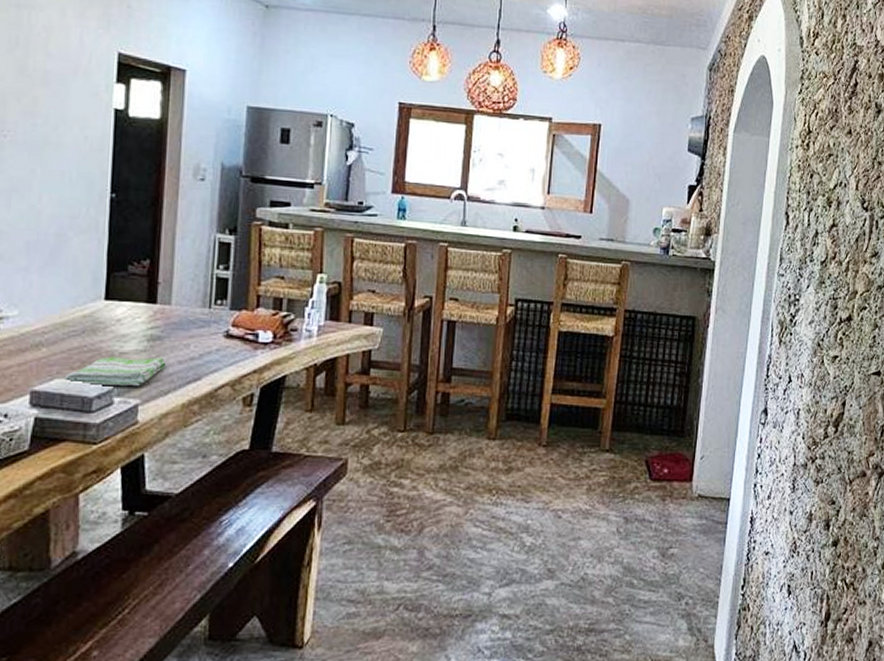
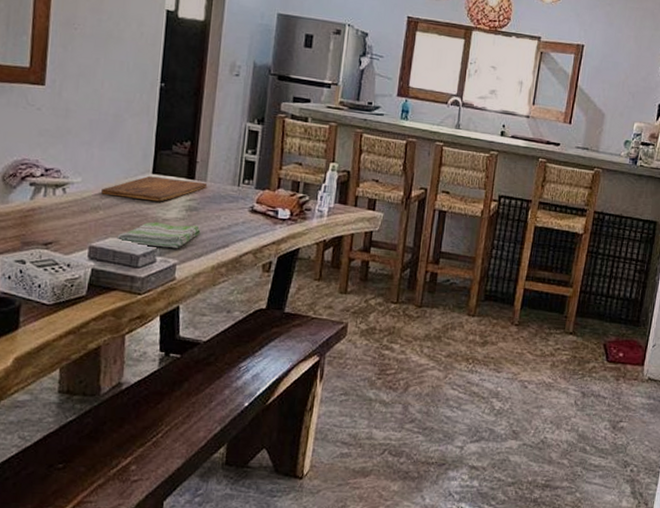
cutting board: none [43,302,171,333] -> present [101,175,207,202]

